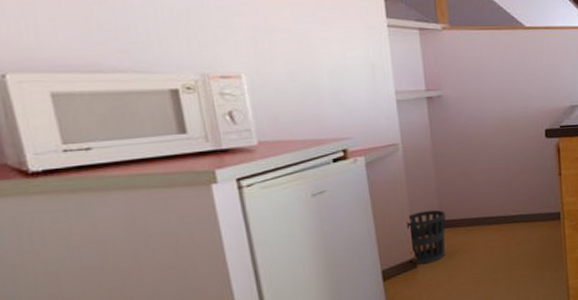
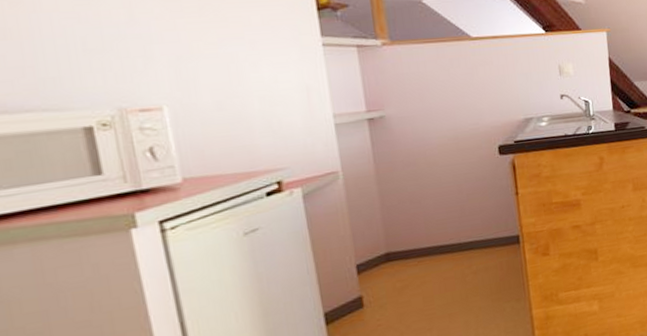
wastebasket: present [406,209,446,265] -> none [349,241,394,304]

